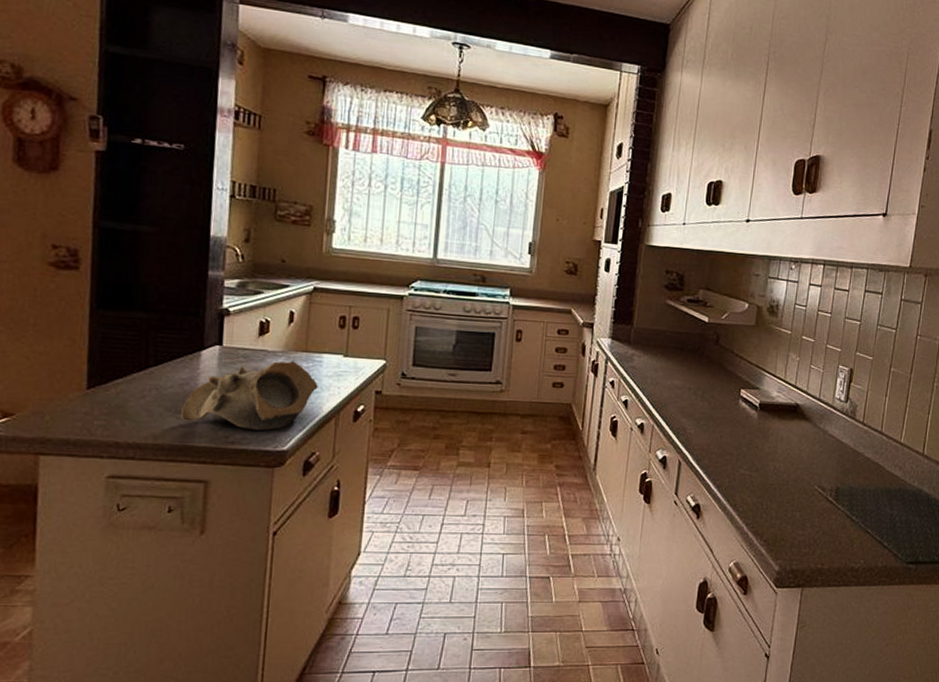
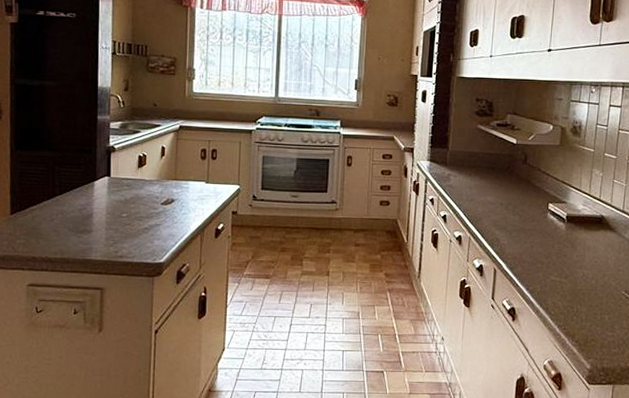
decorative bowl: present [181,361,318,430] -> none [81,188,186,246]

